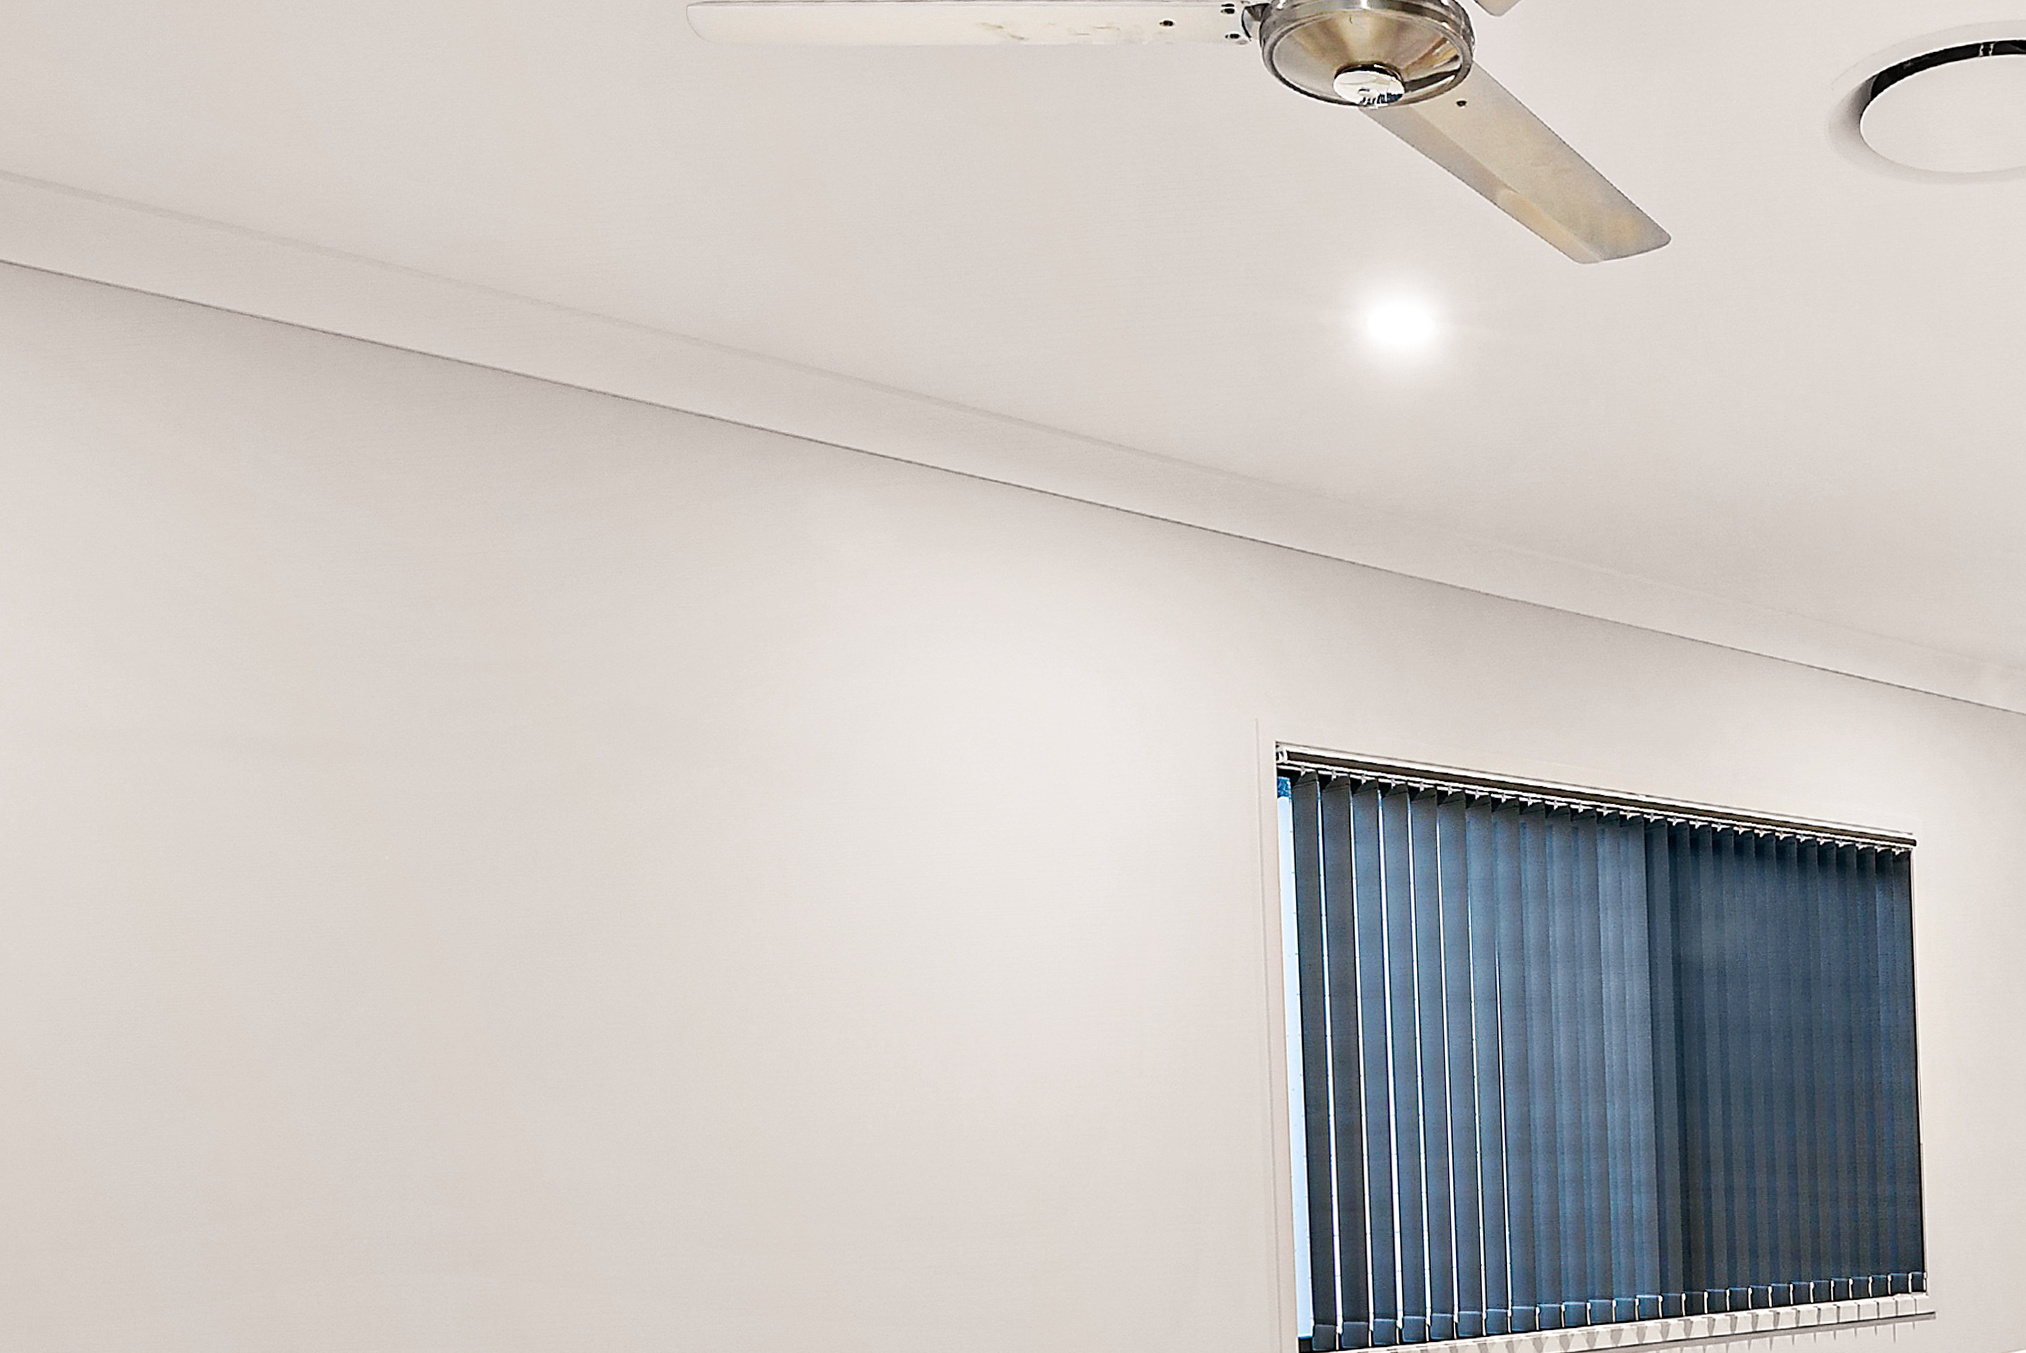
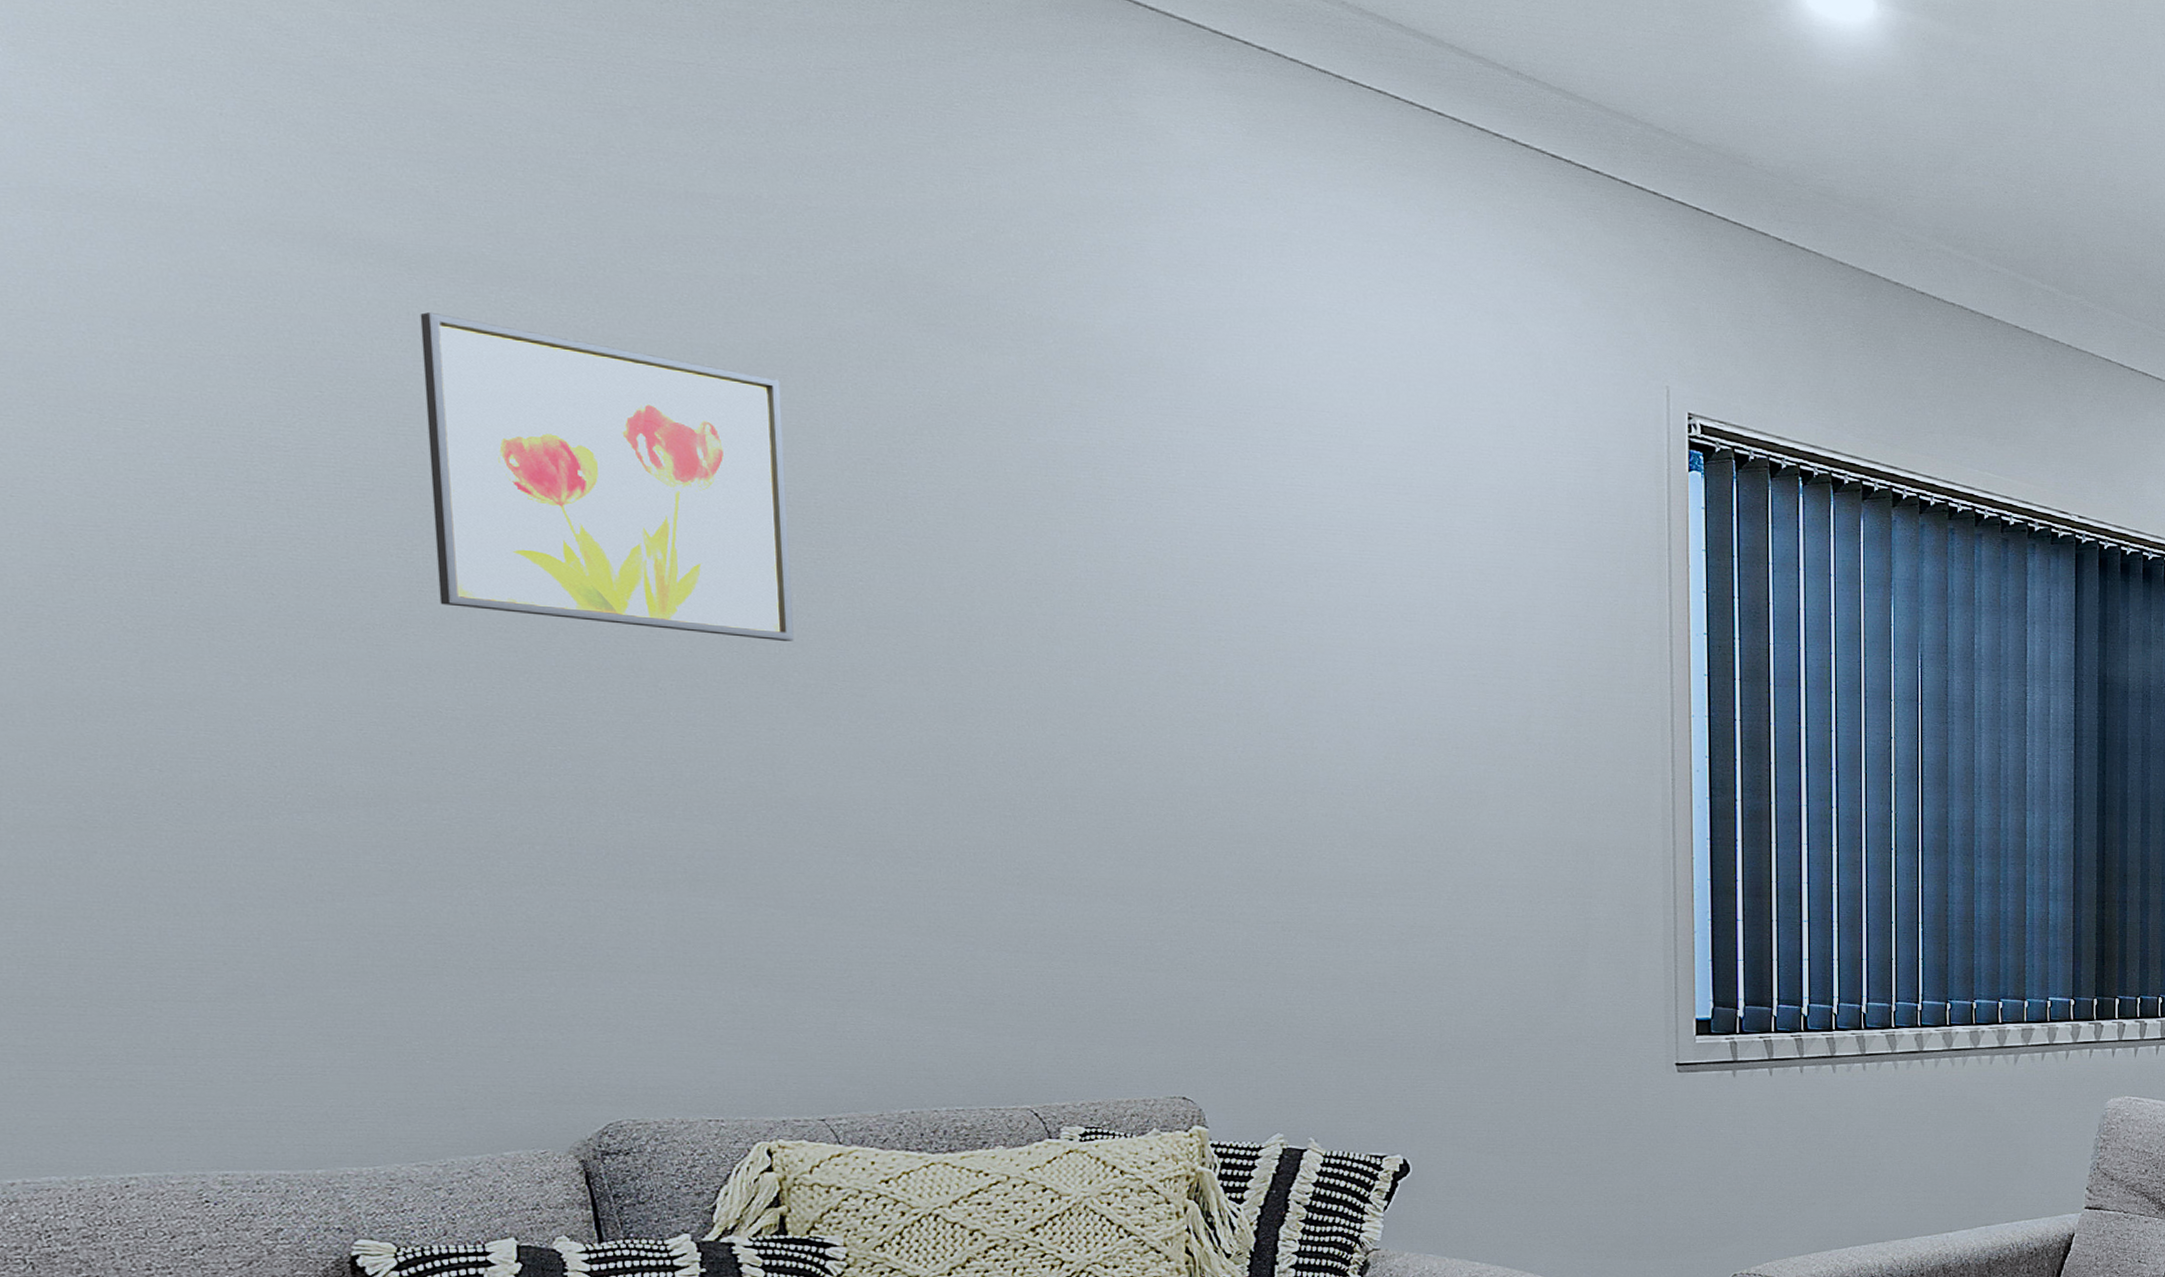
wall art: none [289,791,551,1044] -> present [420,311,794,642]

